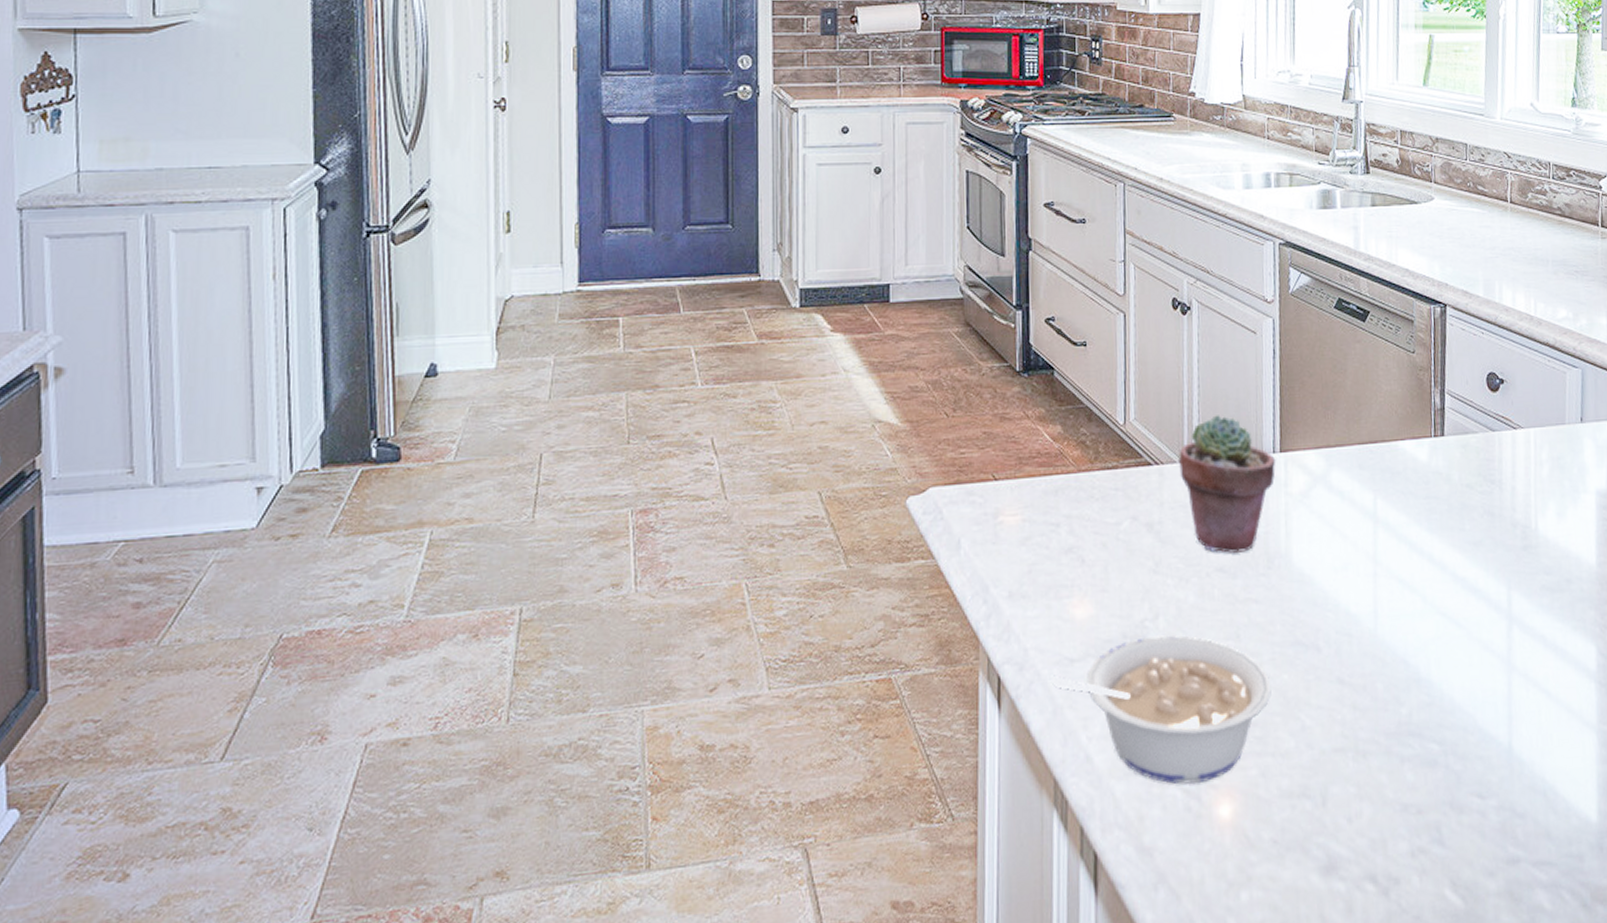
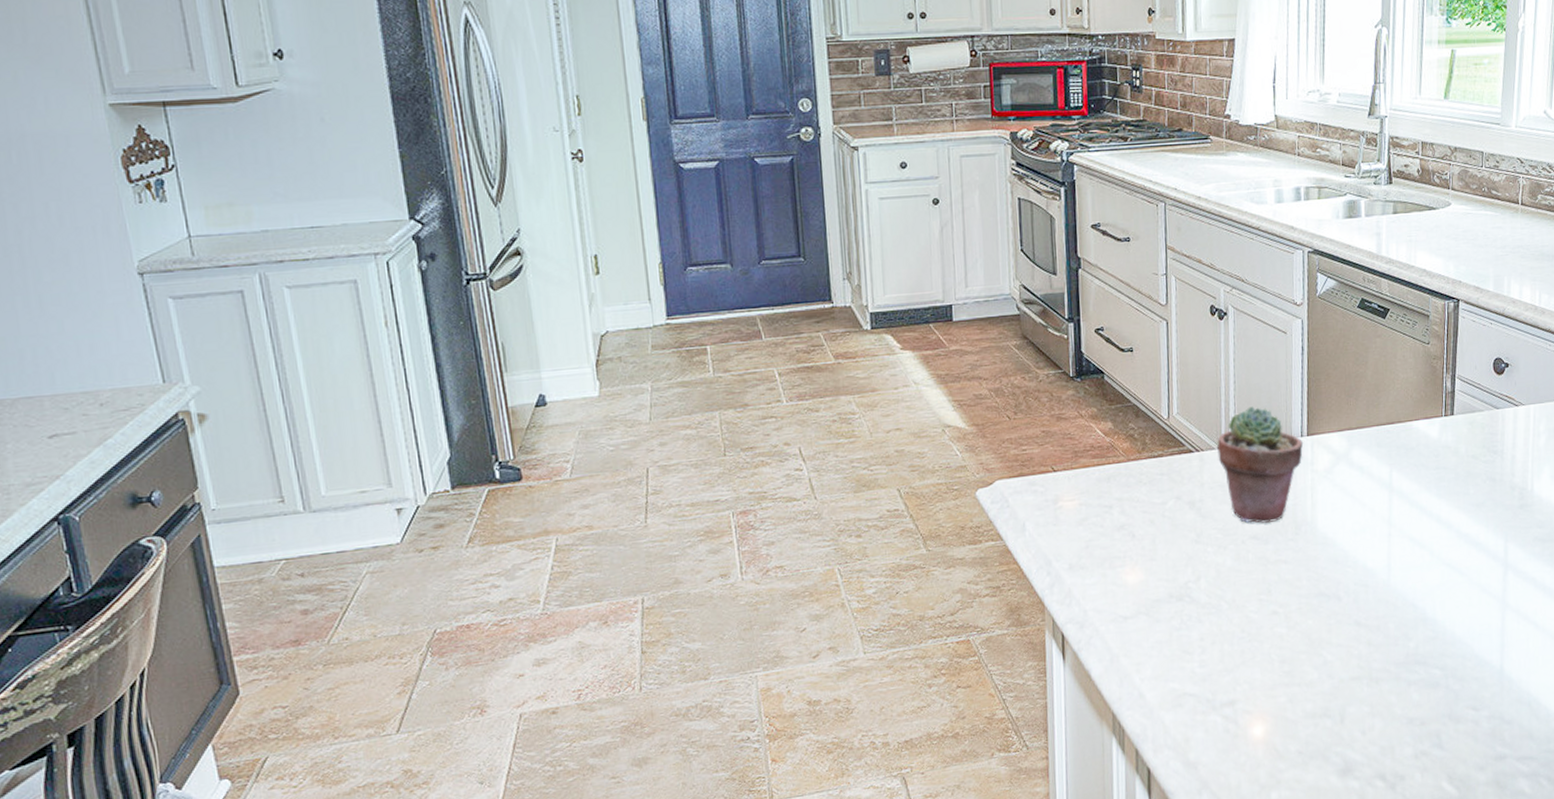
legume: present [1050,635,1272,785] -> none [1107,592,1298,712]

